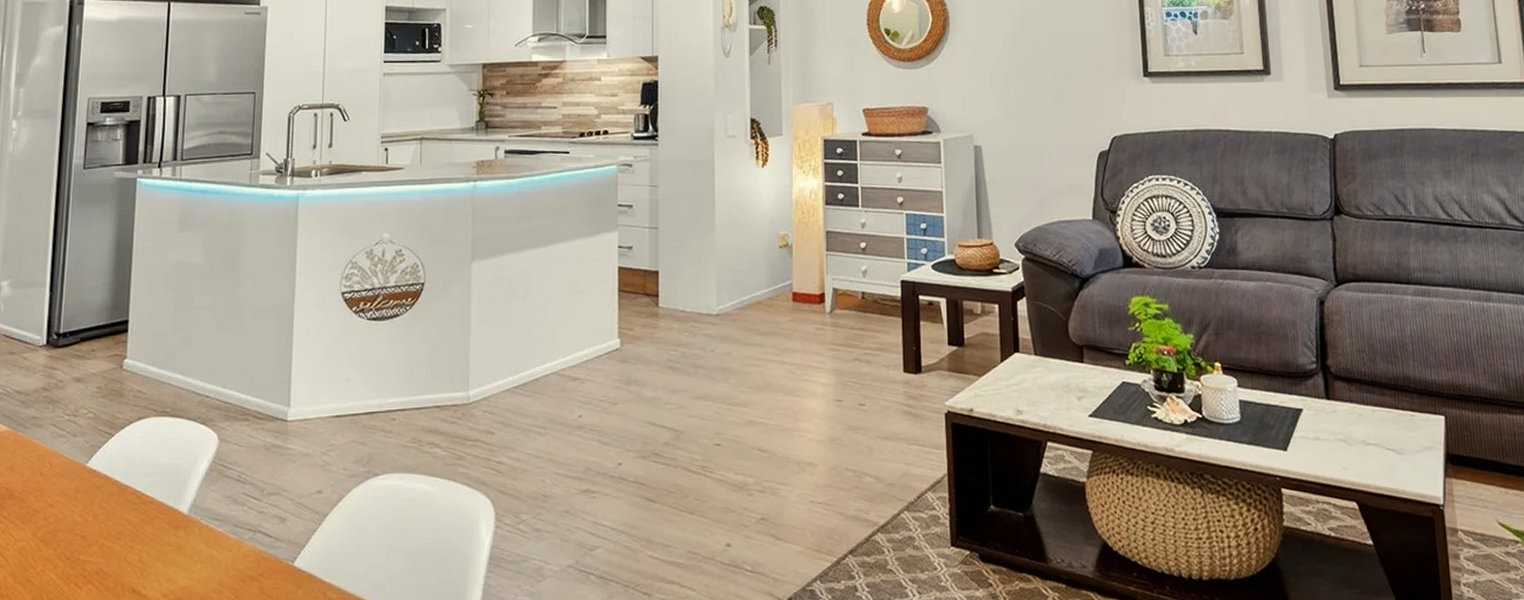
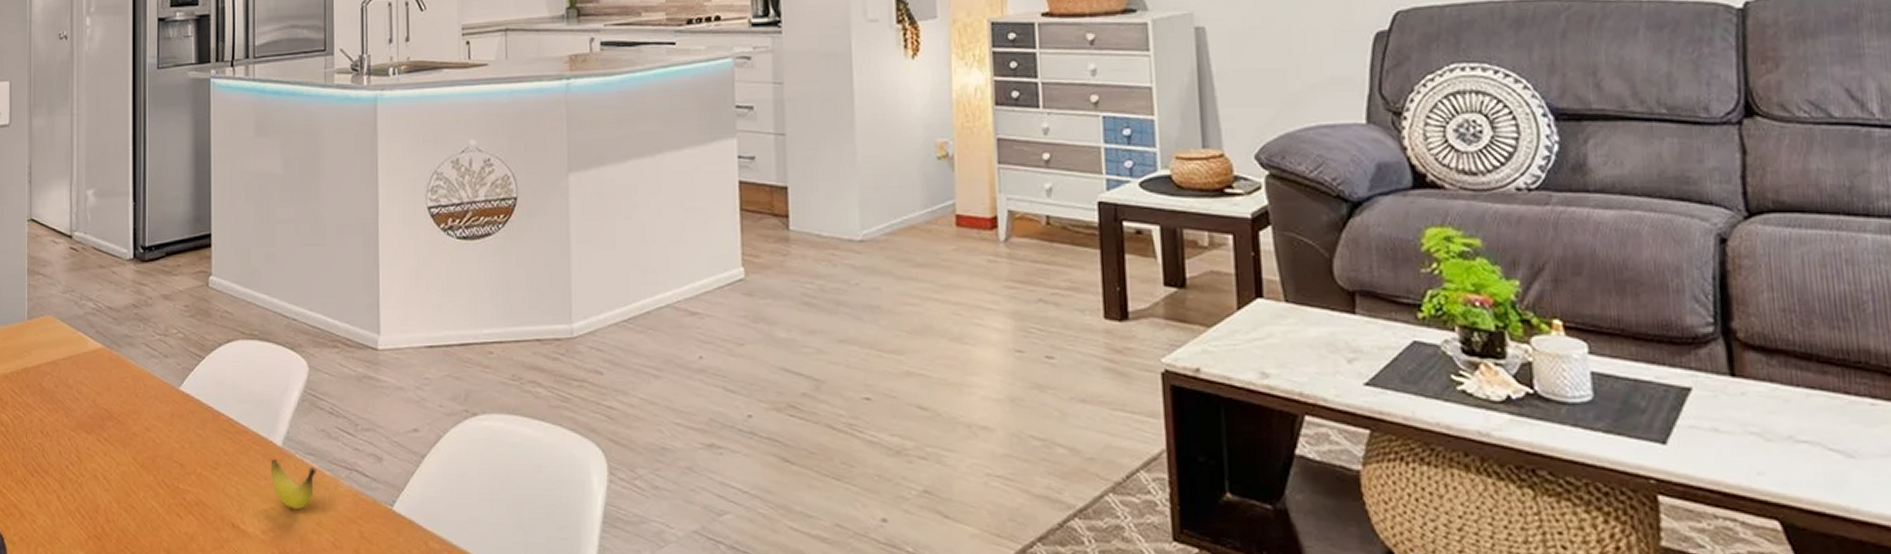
banana: none [174,526,221,571] -> present [270,459,316,509]

